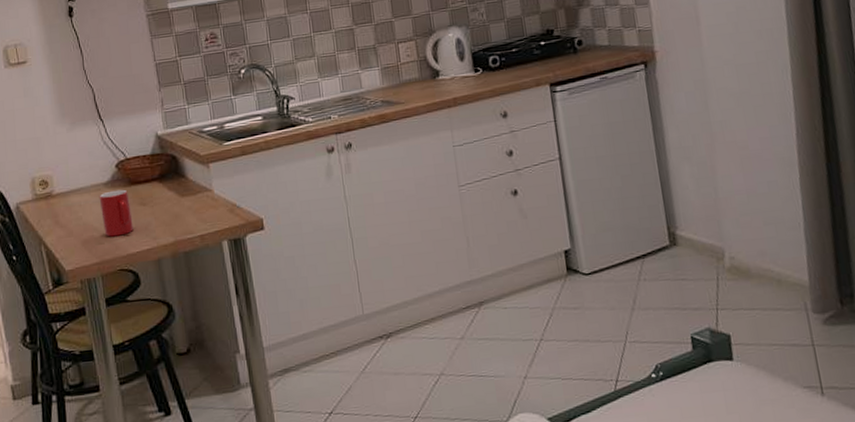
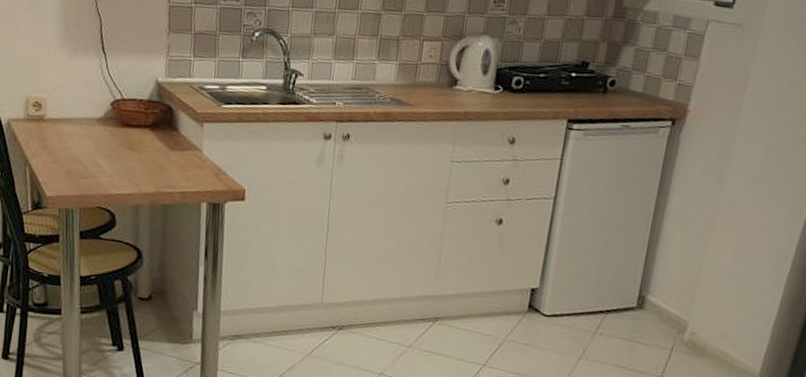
cup: present [99,189,134,237] -> none [89,128,119,175]

